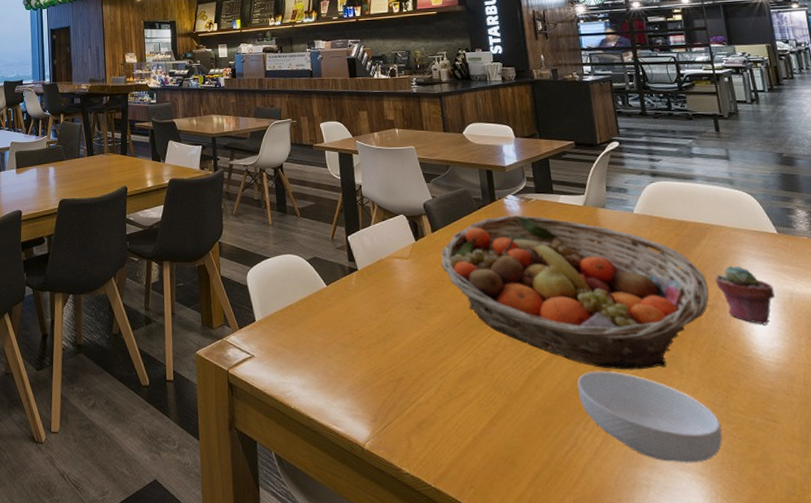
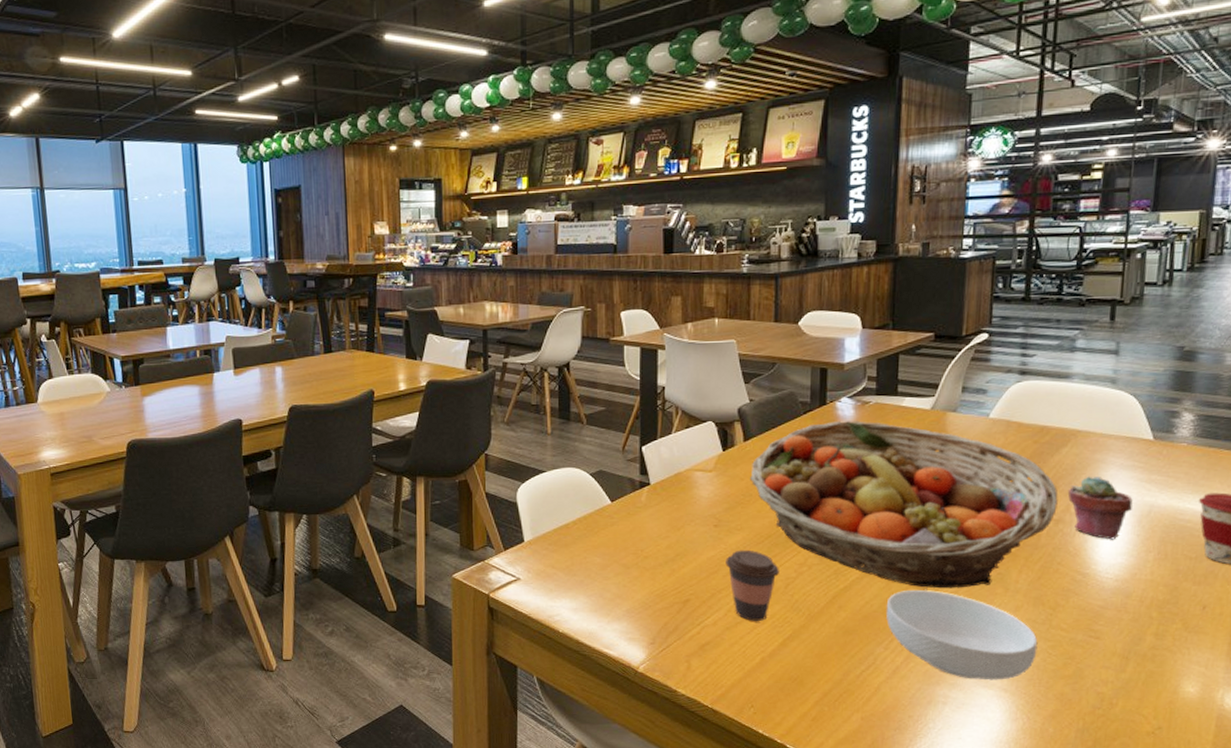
coffee cup: none [430,331,478,400] -> present [725,549,779,621]

